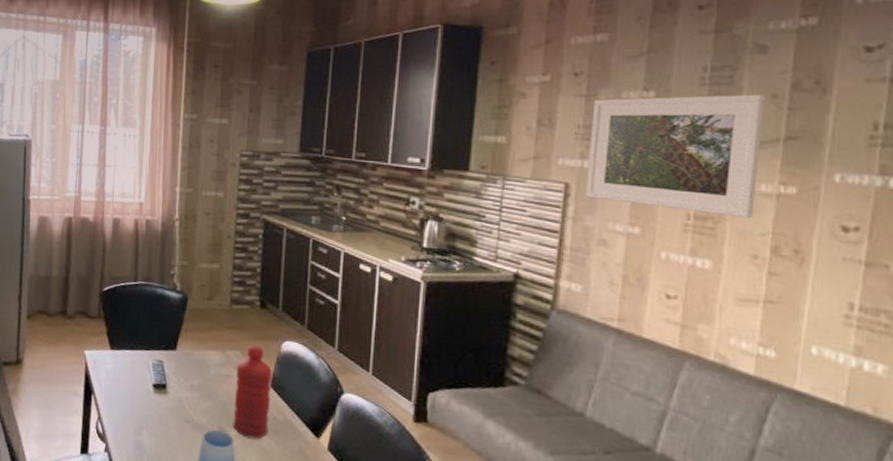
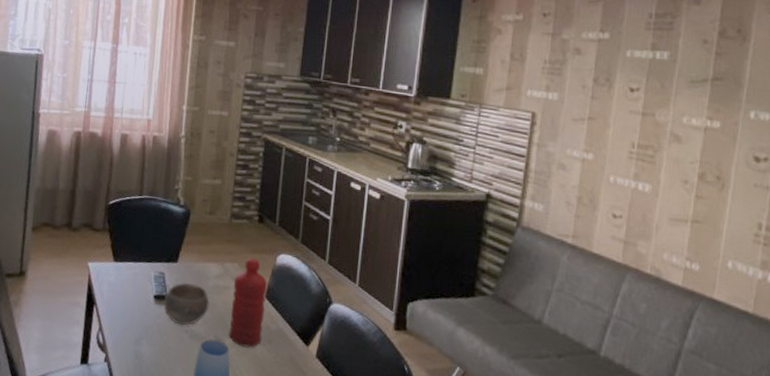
bowl: none [163,370,211,416] -> present [164,282,209,326]
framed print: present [585,94,766,218] -> none [548,38,698,148]

